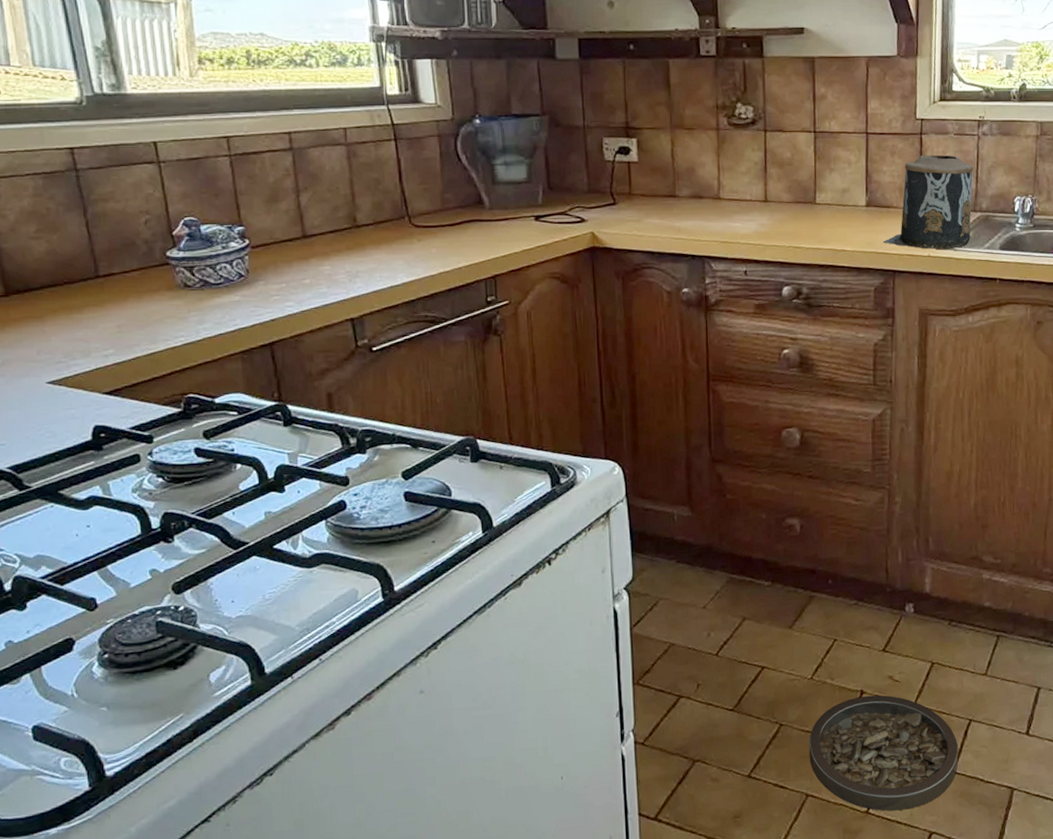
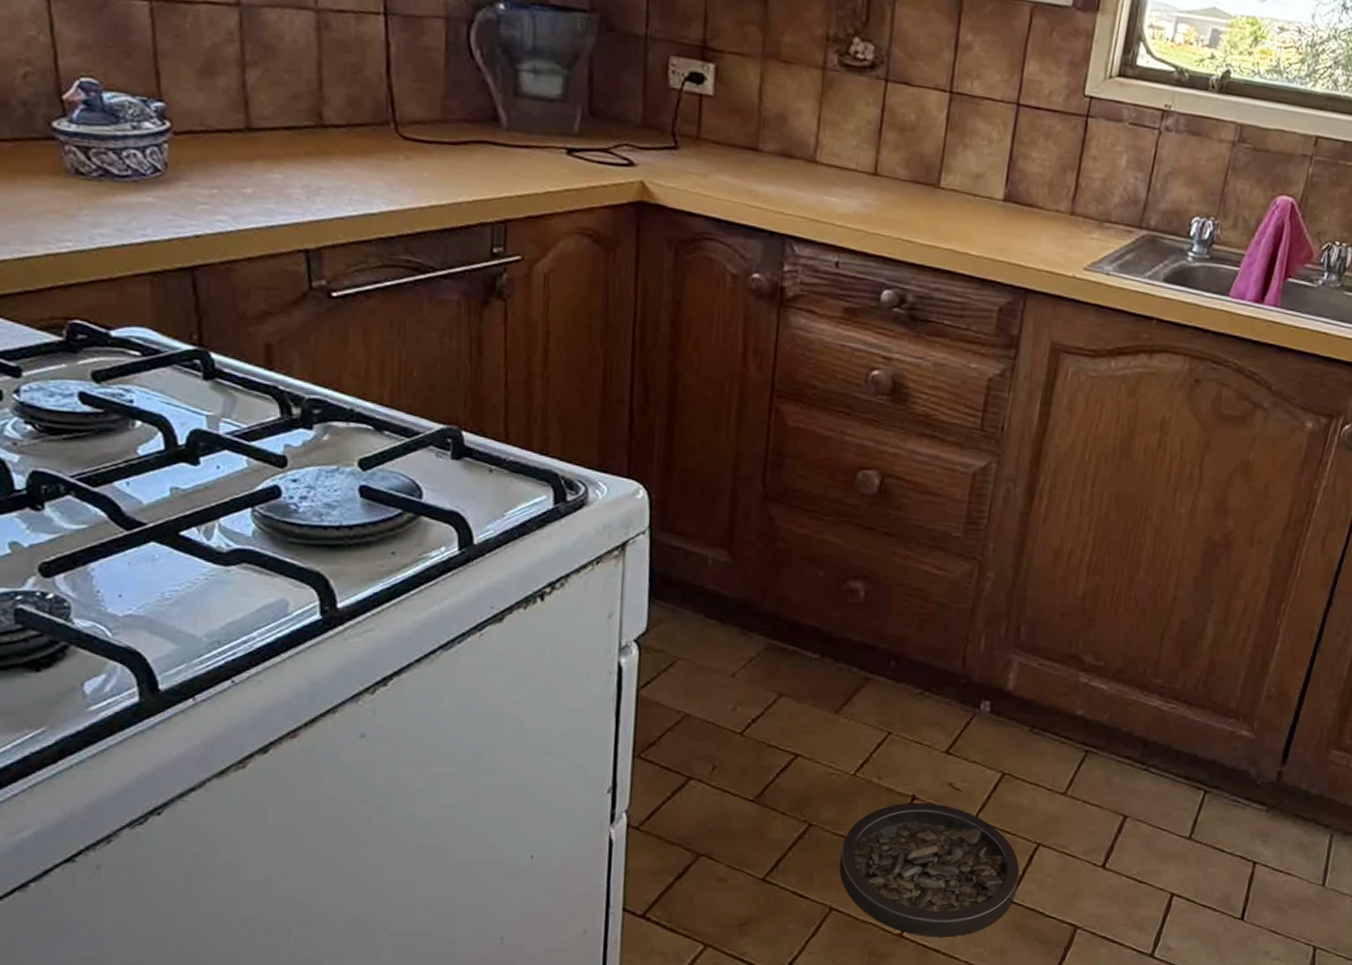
canister: present [883,154,974,249] -> none [1019,145,1148,272]

